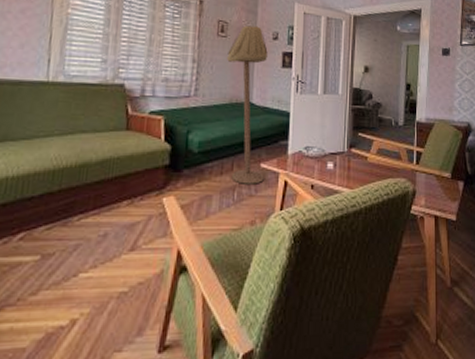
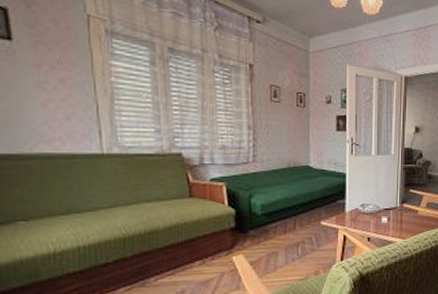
floor lamp: present [227,25,268,184] -> none [282,89,325,241]

